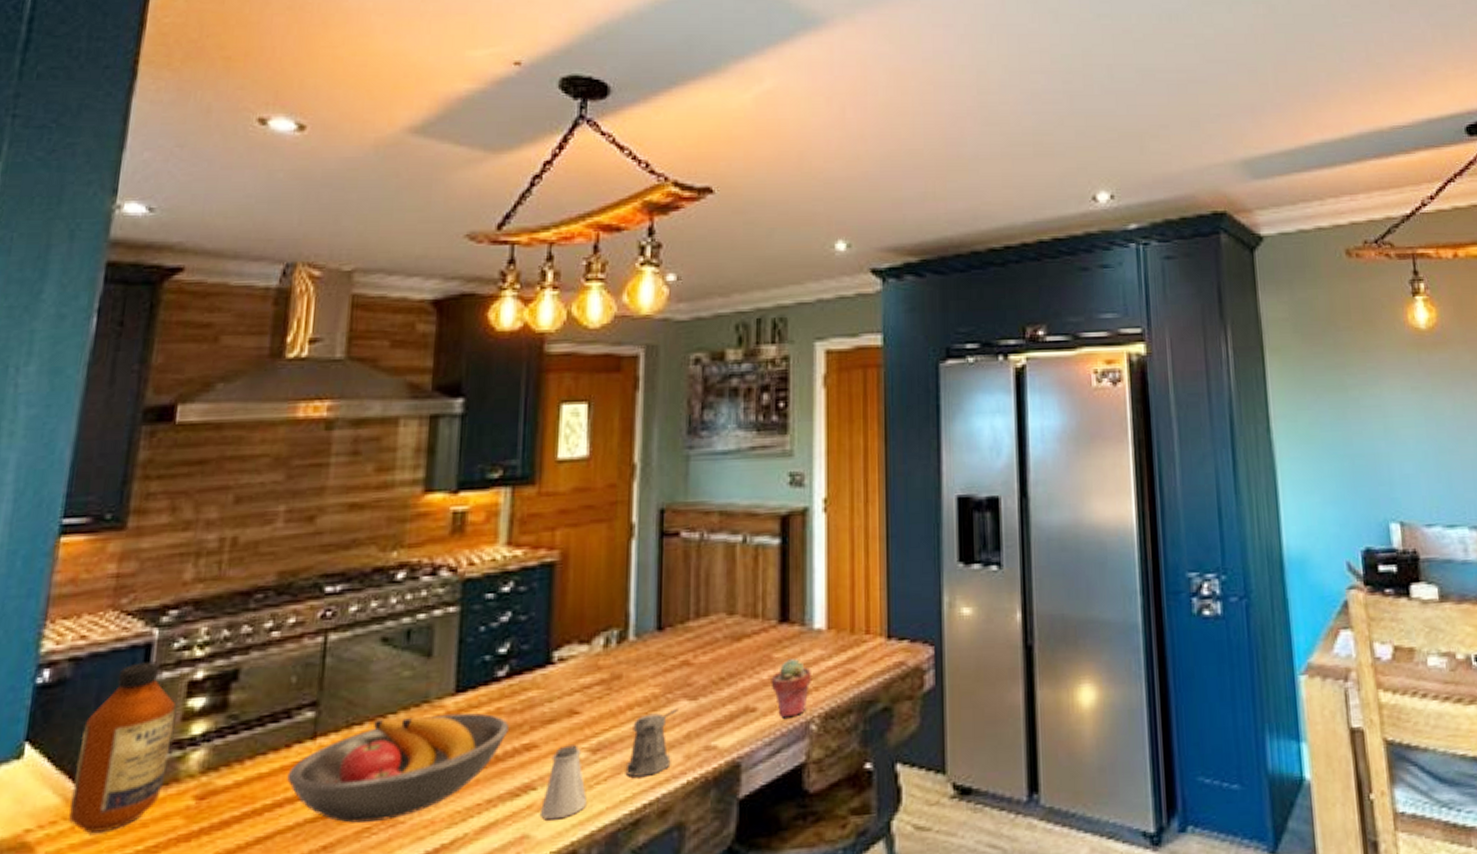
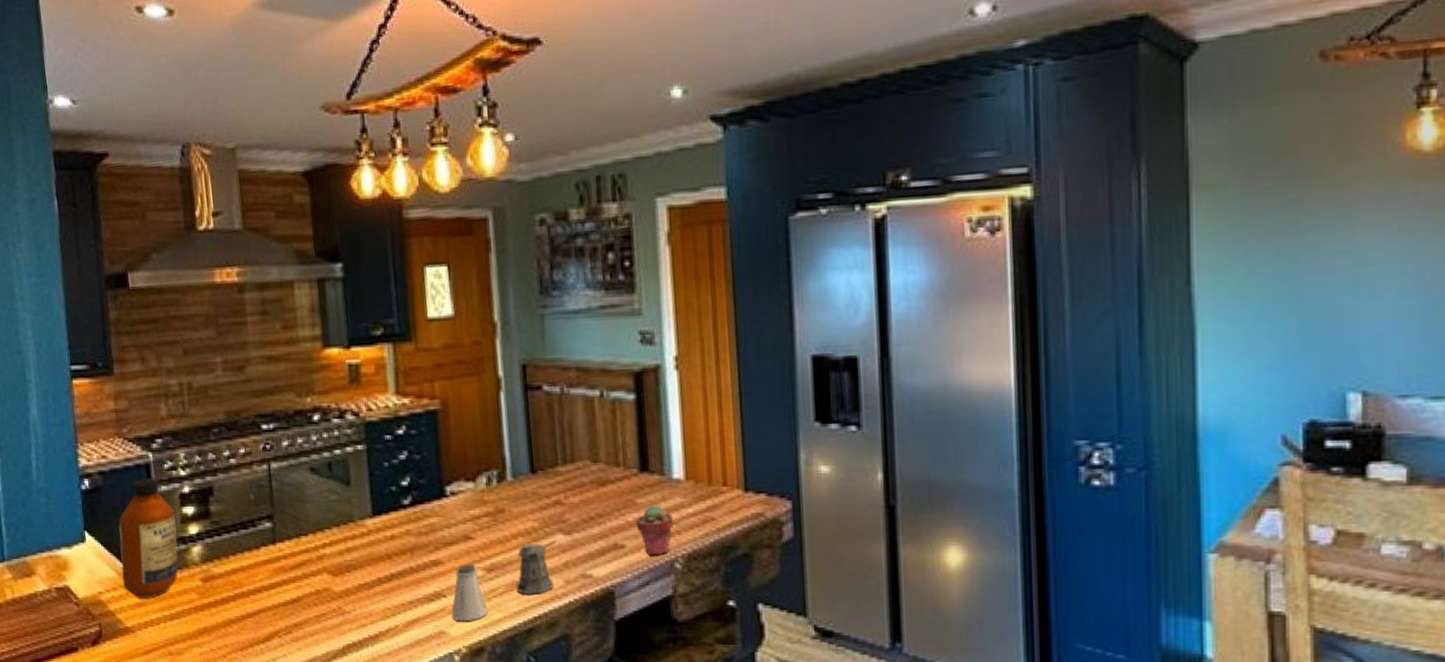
fruit bowl: present [287,712,508,823] -> none [260,532,418,609]

